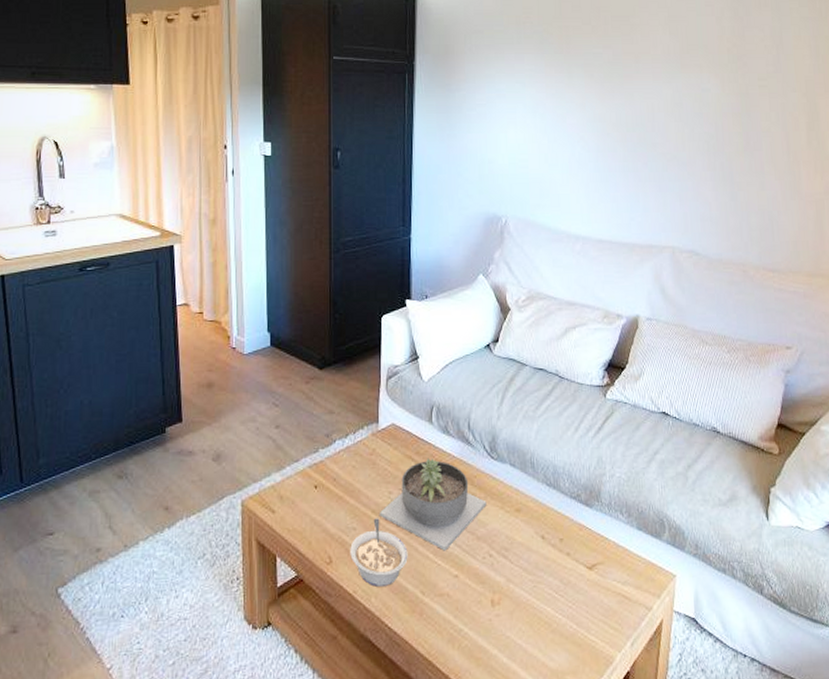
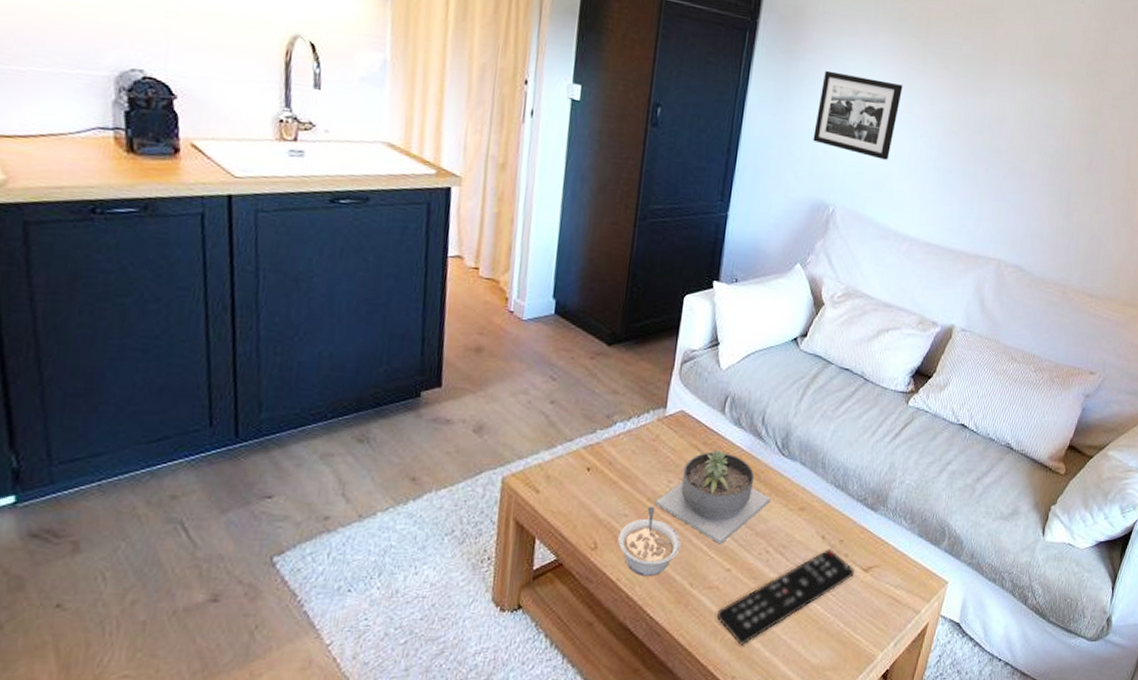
remote control: none [452,549,579,652] -> present [717,549,854,645]
picture frame: none [477,96,554,168] -> present [813,70,903,160]

